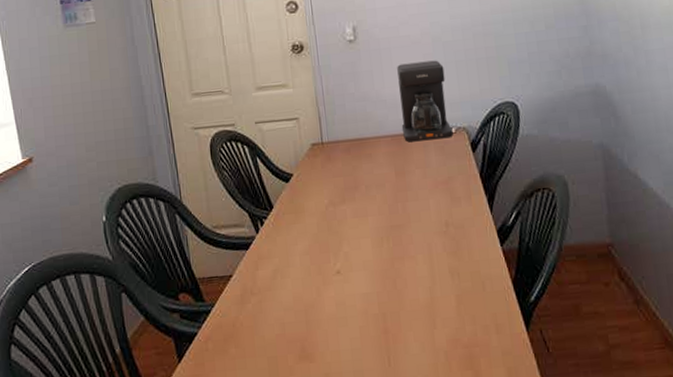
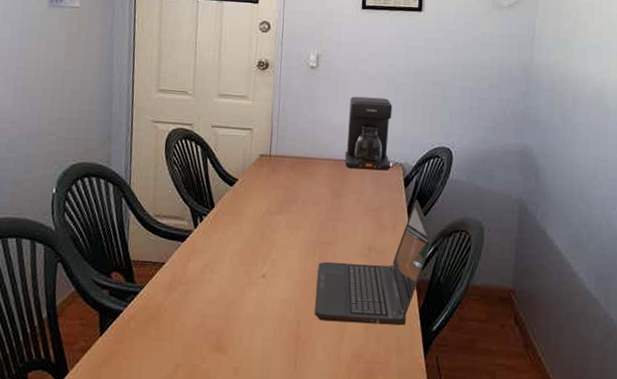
laptop computer: none [394,163,514,310] -> present [315,199,433,326]

